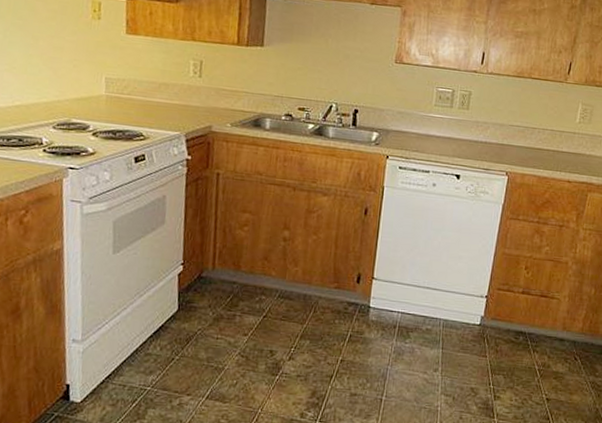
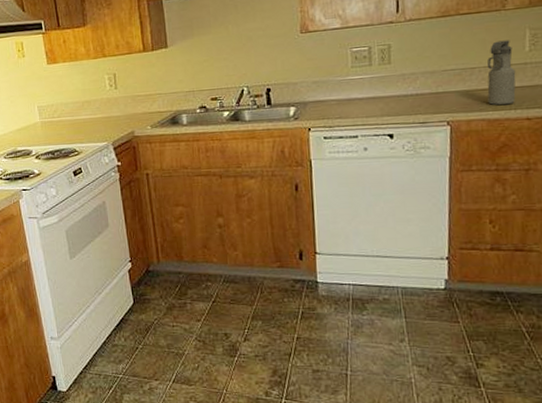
water bottle: none [541,108,567,167] -> present [487,40,516,105]

